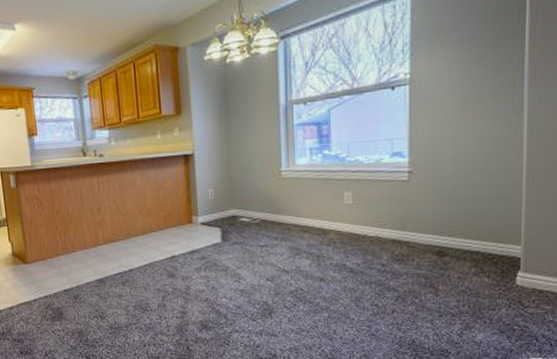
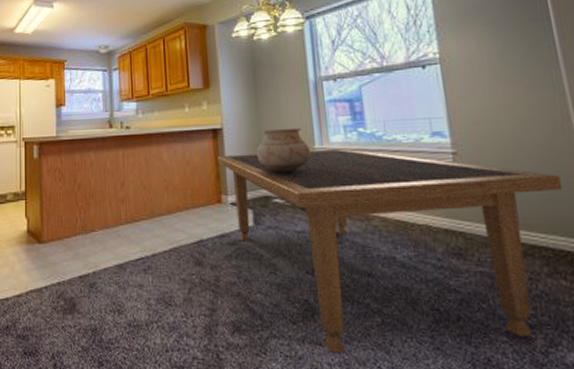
dining table: none [189,170,503,342] -> present [217,148,563,353]
ceramic pot: none [225,151,278,194] -> present [256,127,312,172]

